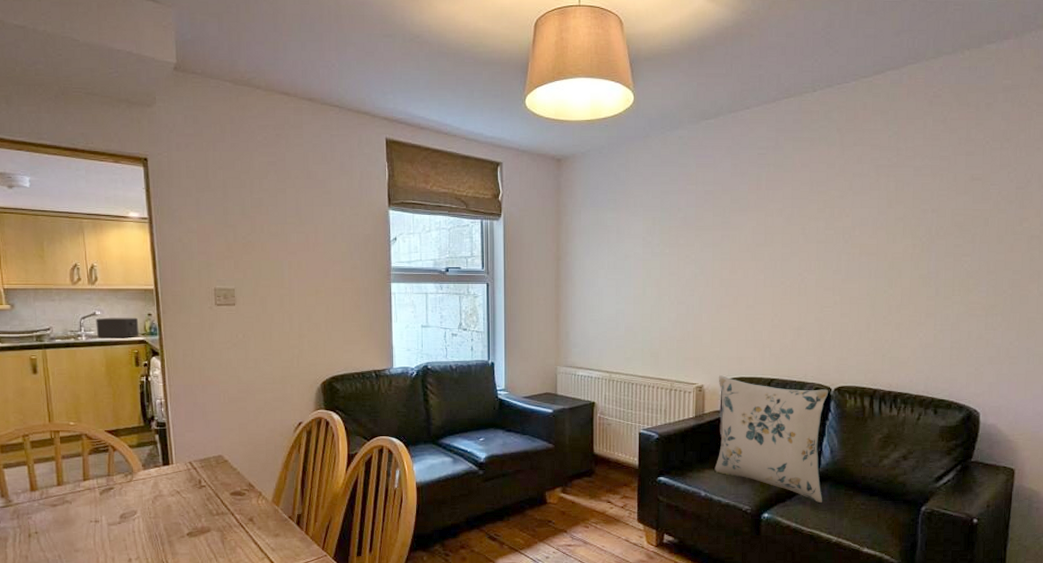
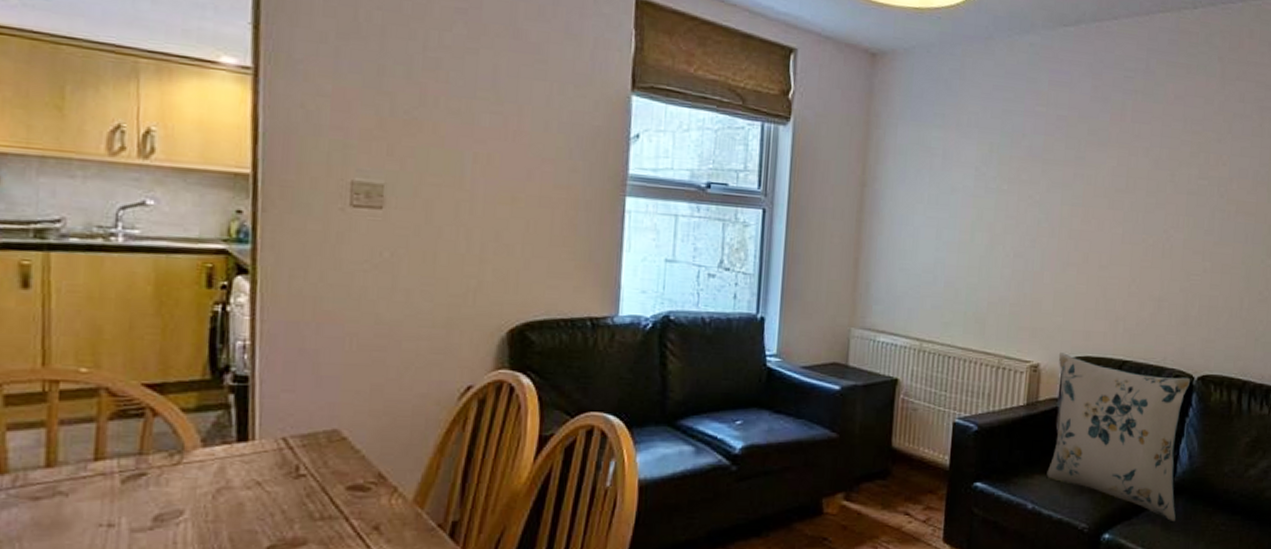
toaster: present [96,317,139,338] -> none [143,210,220,245]

